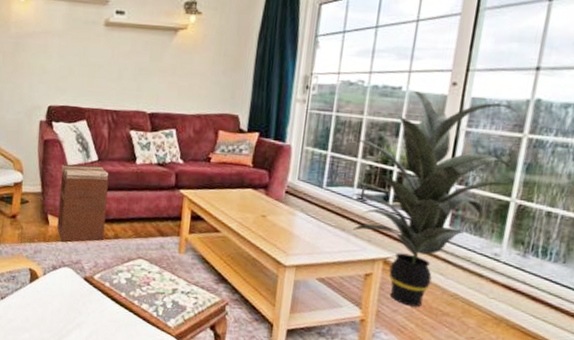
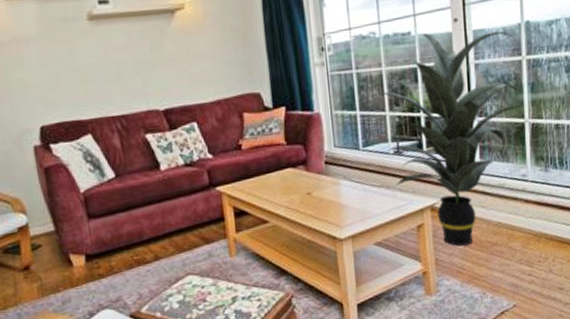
nightstand: present [57,163,109,242] -> none [73,181,143,282]

